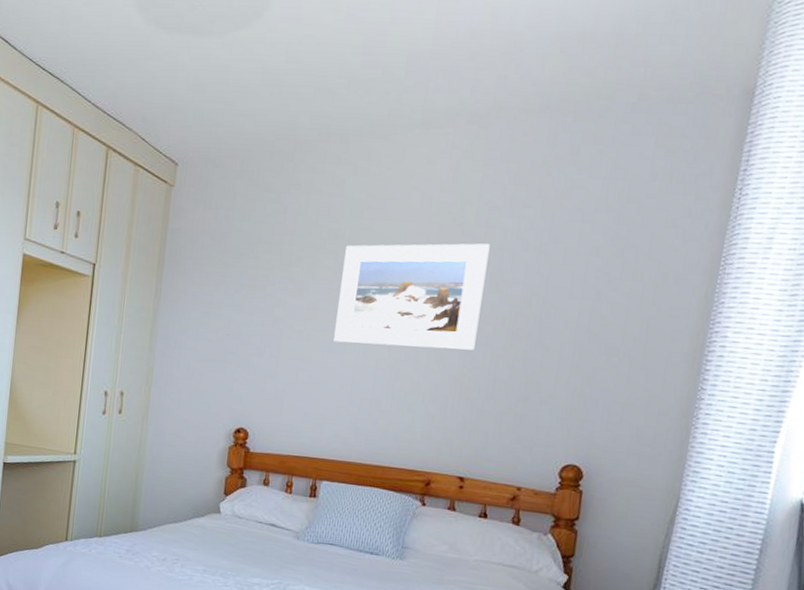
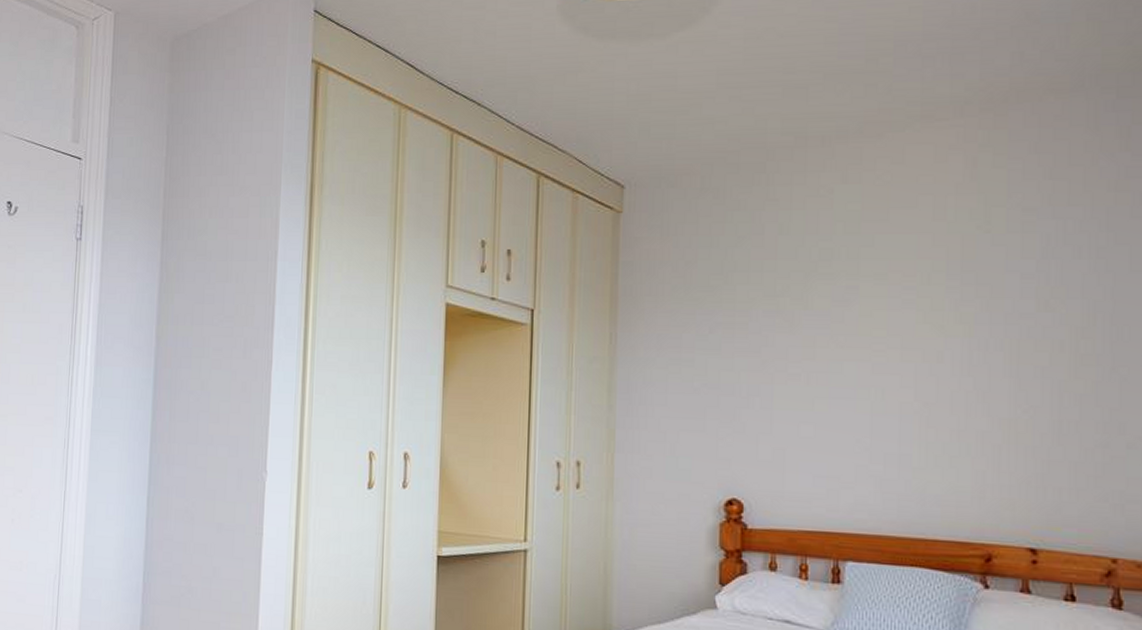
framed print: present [333,243,490,350] -> none [841,253,1030,386]

